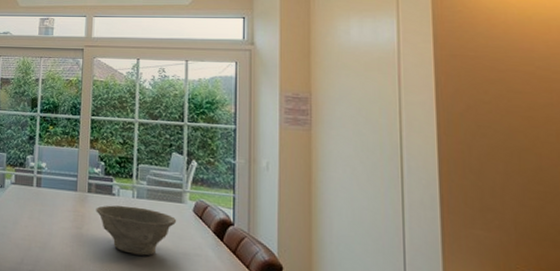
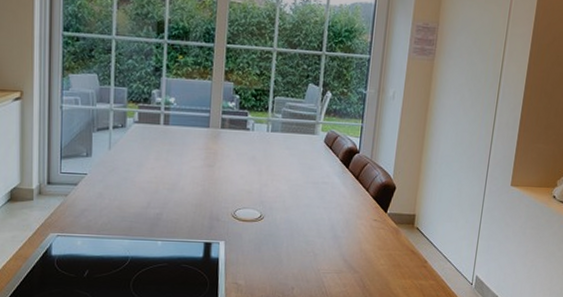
bowl: present [96,205,177,256] -> none [229,140,309,188]

